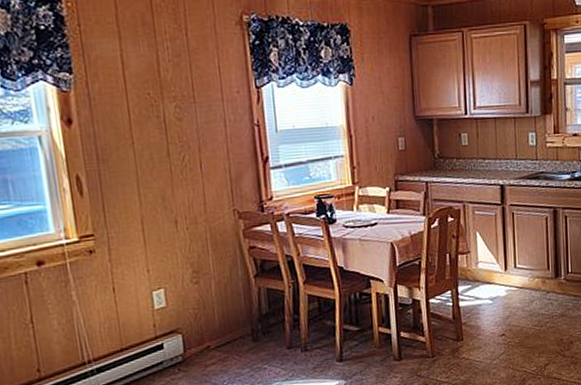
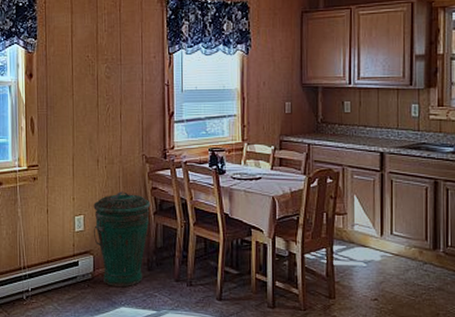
trash can: none [175,255,252,367] -> present [93,191,151,288]

